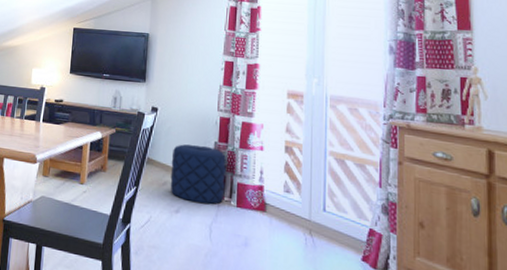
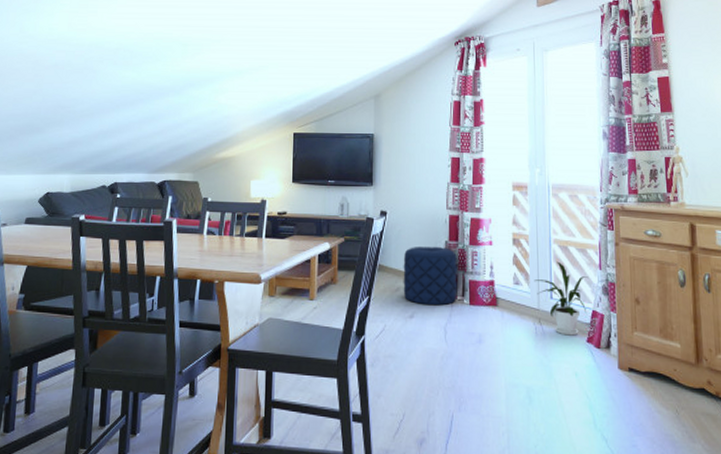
house plant: none [306,174,367,252] -> present [534,261,589,336]

